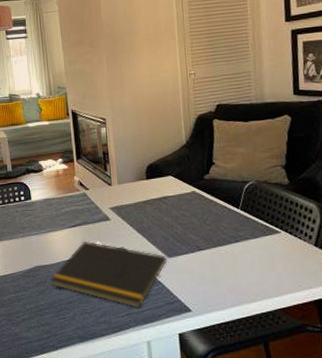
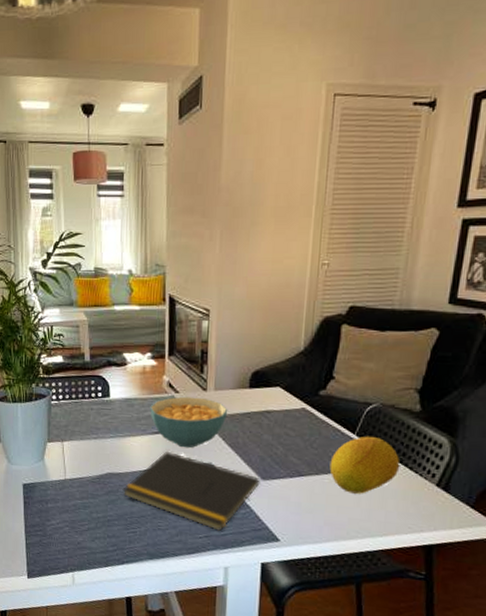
cereal bowl: none [66,191,132,237] -> present [150,396,228,448]
fruit: none [223,209,282,261] -> present [329,436,400,494]

